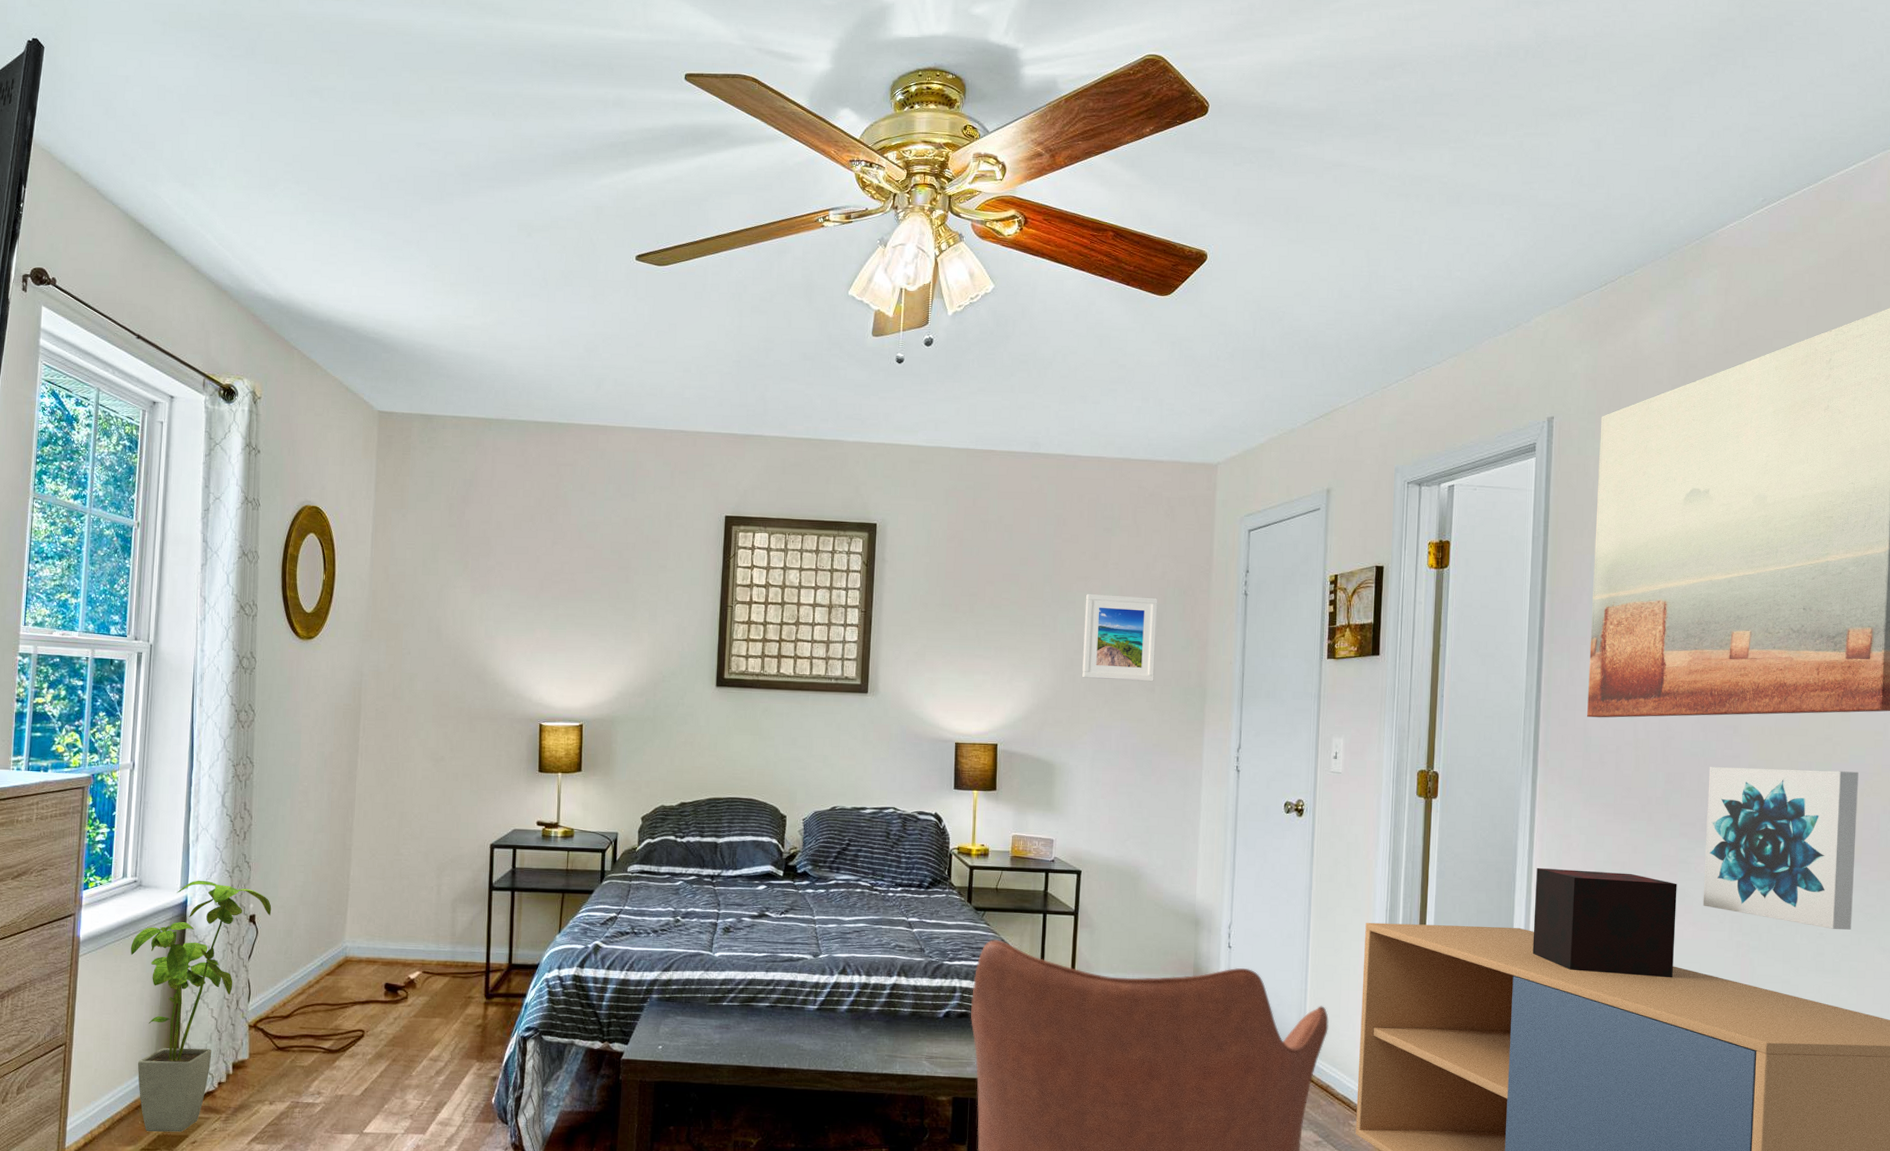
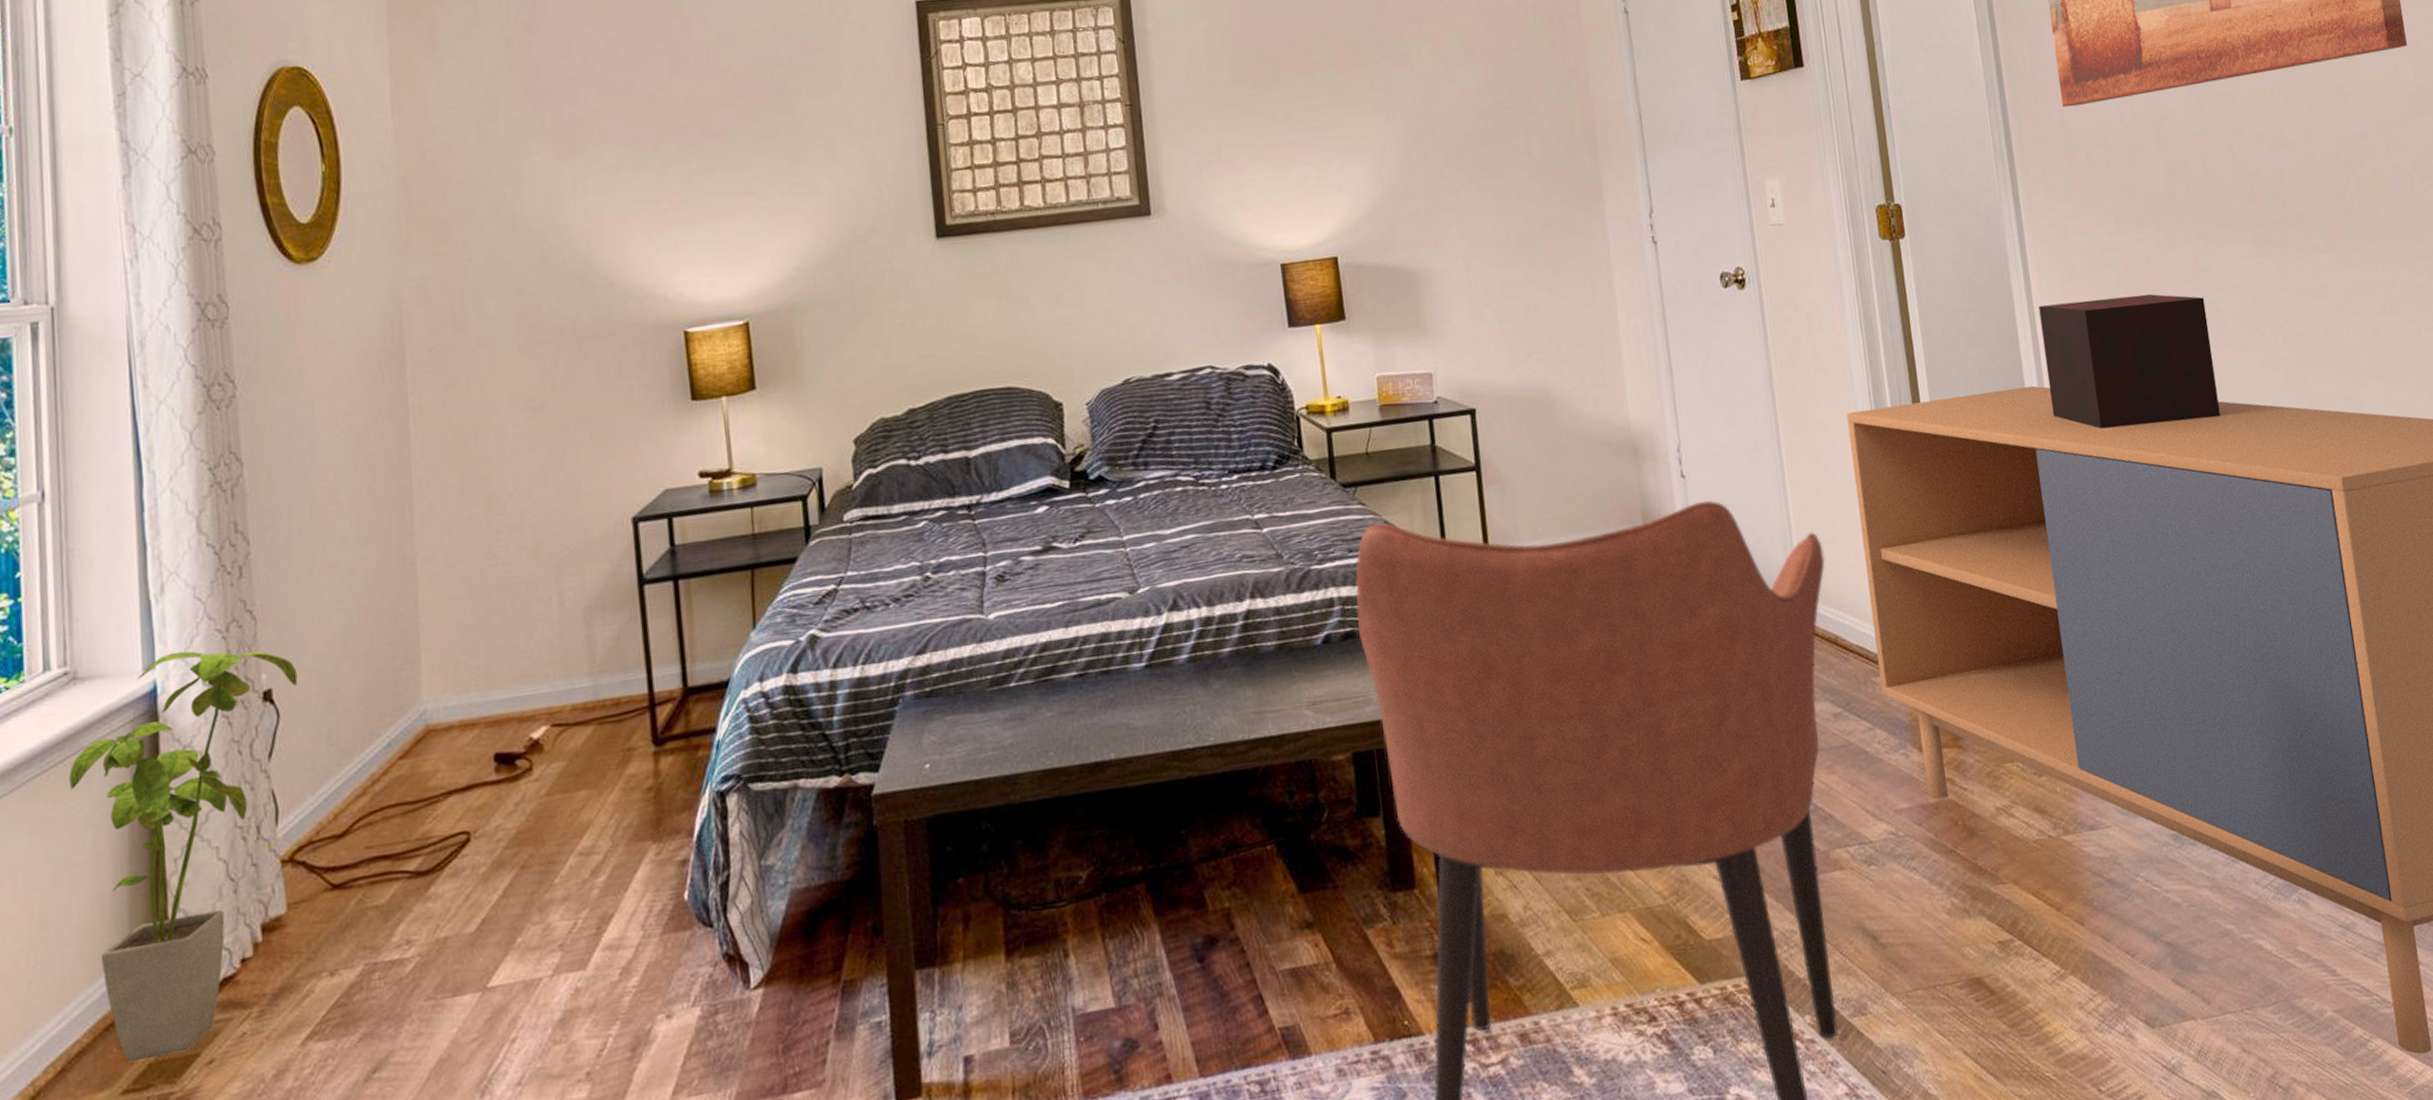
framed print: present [1082,594,1158,682] -> none [1423,32,1529,151]
wall art: present [1702,767,1859,930] -> none [2213,126,2408,323]

